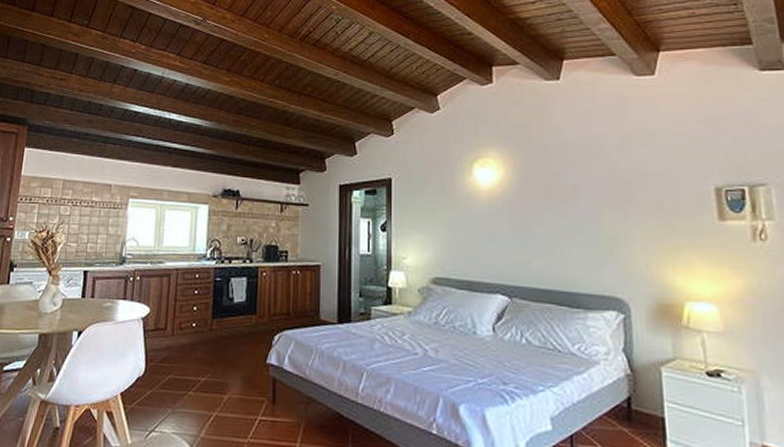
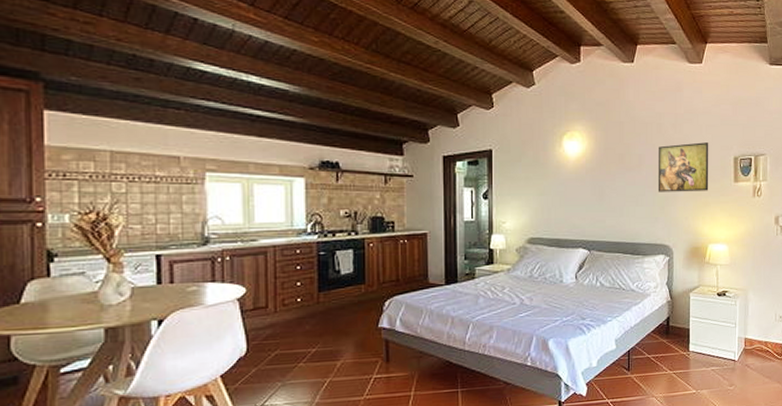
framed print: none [599,169,679,232] -> present [657,142,709,192]

